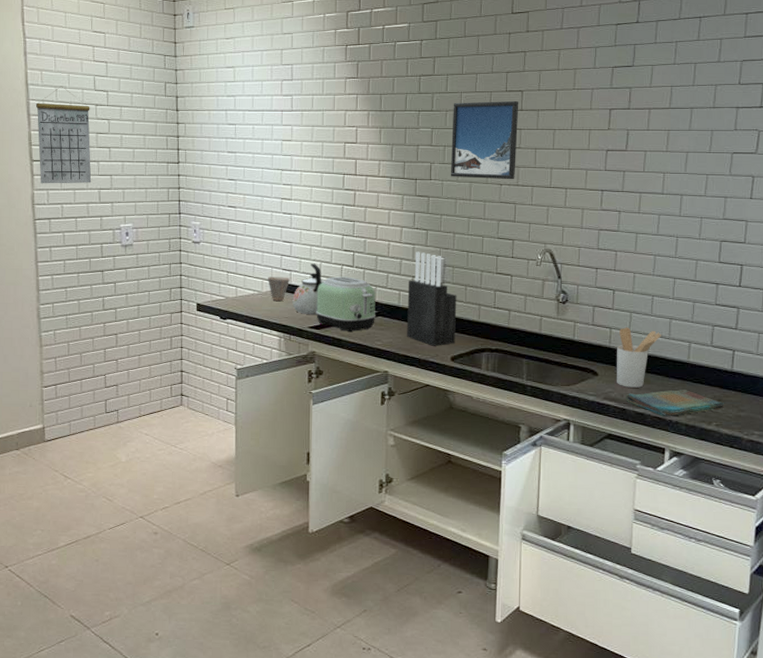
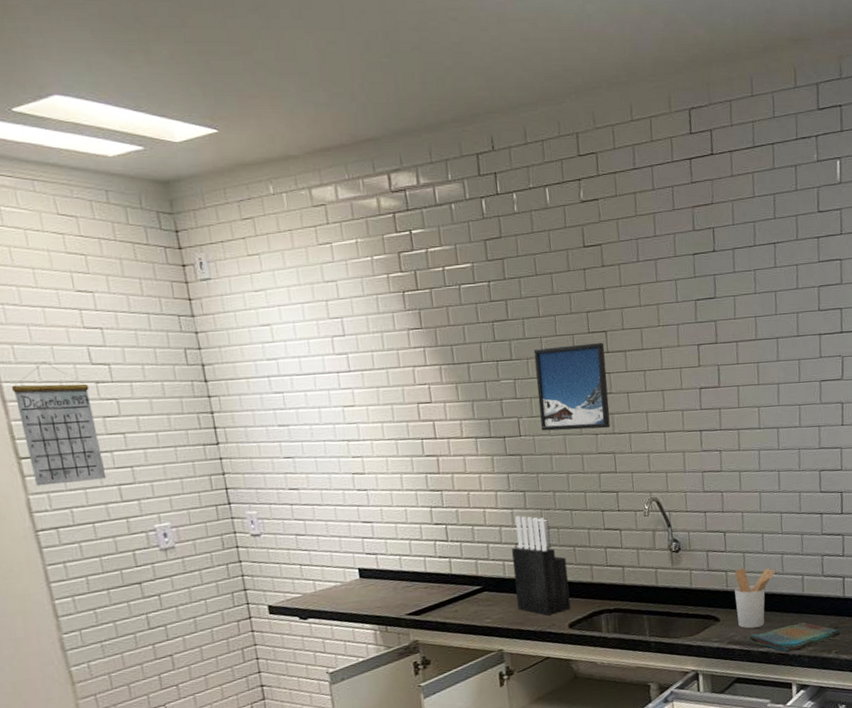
cup: present [268,276,291,302] -> none [350,561,378,591]
kettle: present [292,263,325,314] -> none [383,542,418,601]
toaster: present [316,276,376,332] -> none [410,552,482,614]

